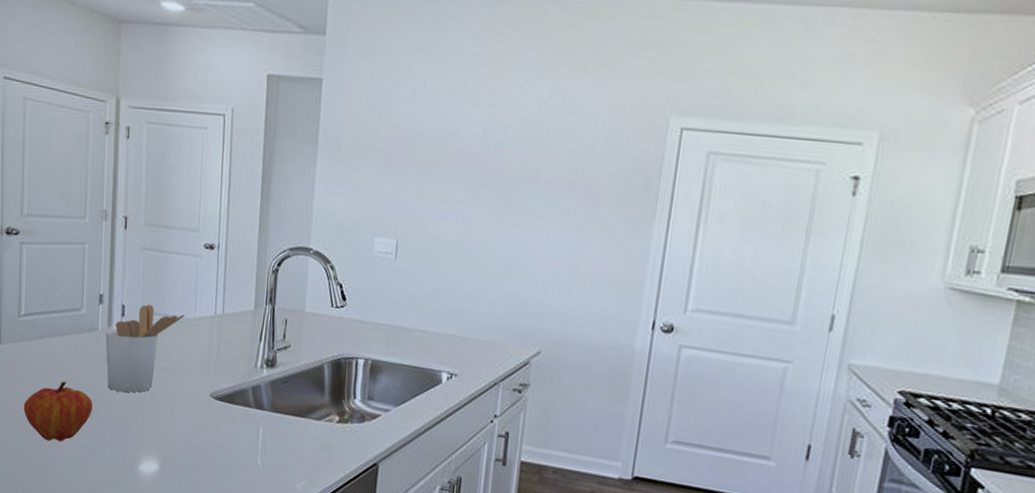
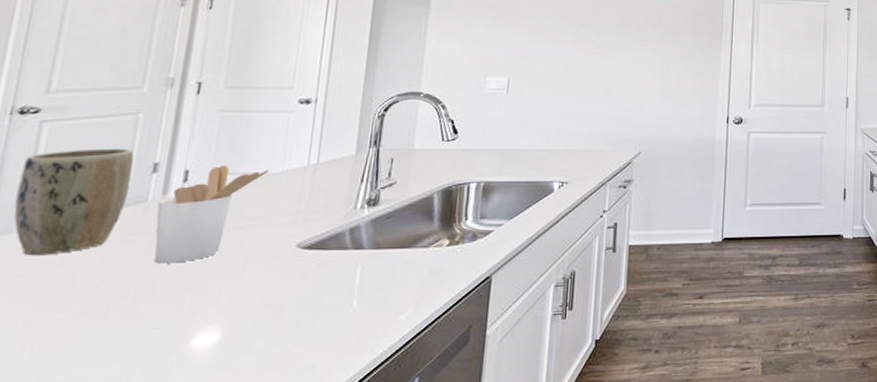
plant pot: none [13,272,86,367] -> present [14,148,134,256]
fruit: present [23,380,93,442] -> none [14,265,130,342]

